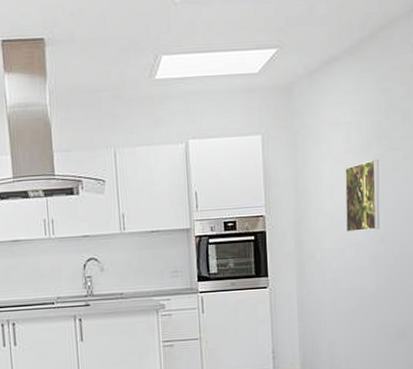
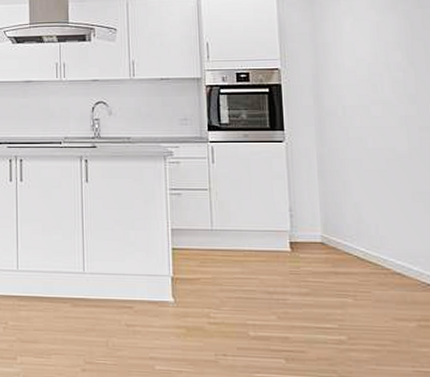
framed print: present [345,159,380,232] -> none [368,17,410,89]

